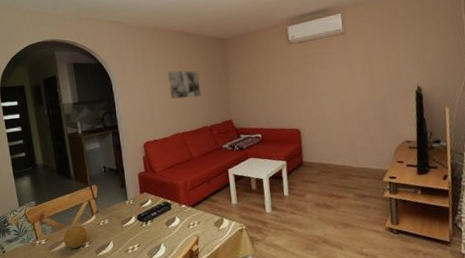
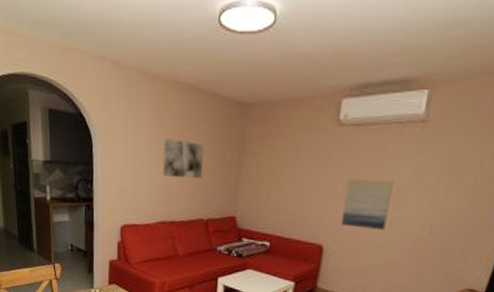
wall art: none [305,75,339,112] -> present [342,179,394,230]

